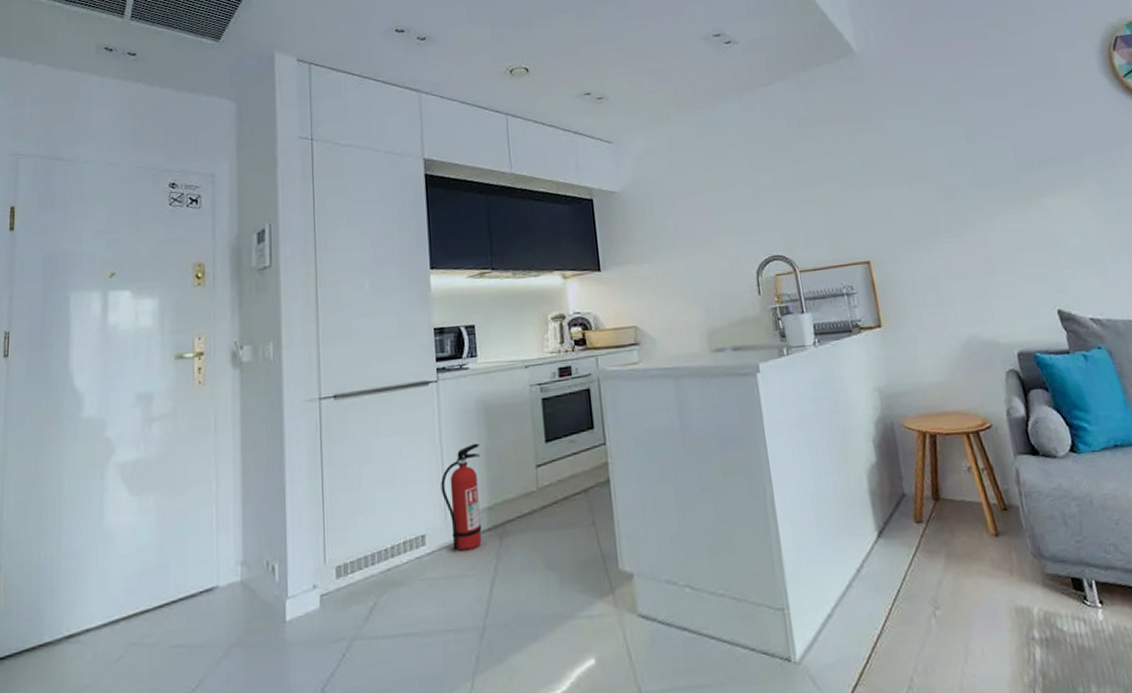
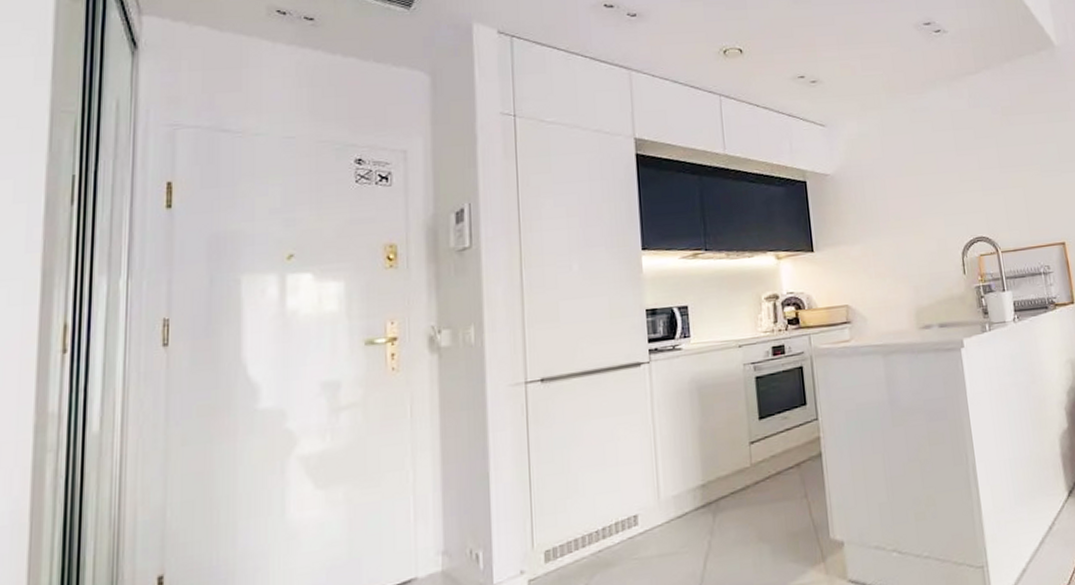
fire extinguisher: present [441,443,482,552] -> none [653,422,696,530]

